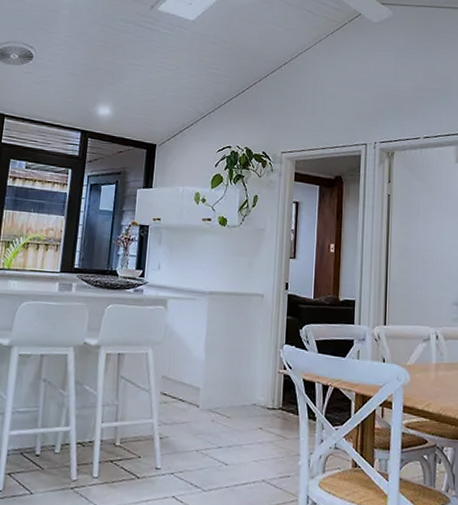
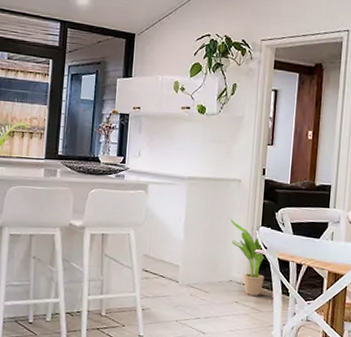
potted plant: none [252,336,291,421] -> present [229,219,266,296]

